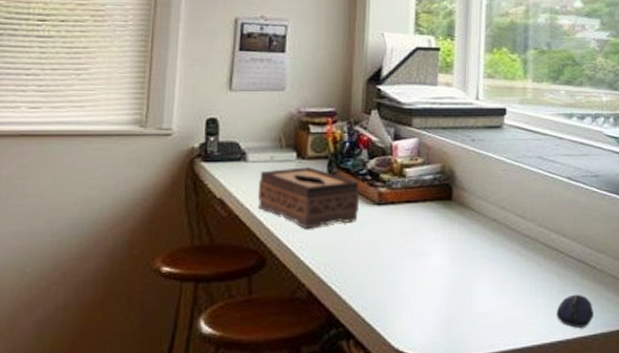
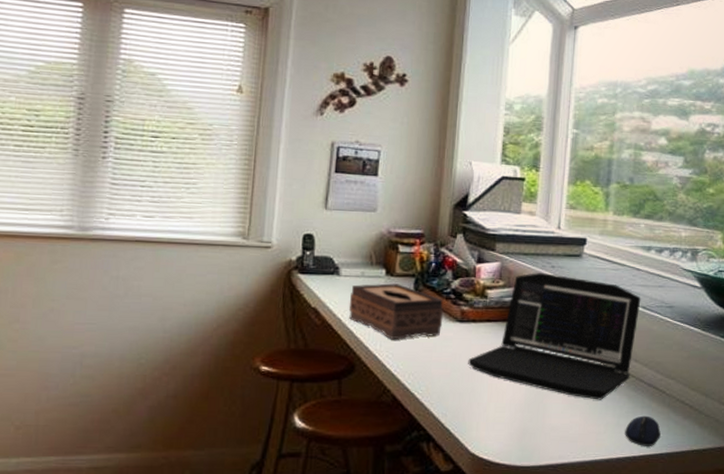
laptop: none [388,147,566,281] -> present [468,273,641,400]

